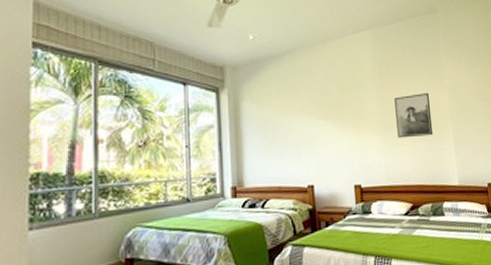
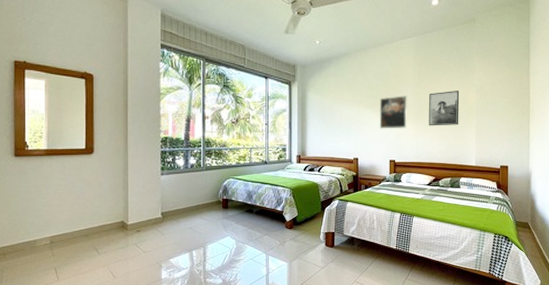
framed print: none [335,101,372,145] -> present [379,96,407,129]

